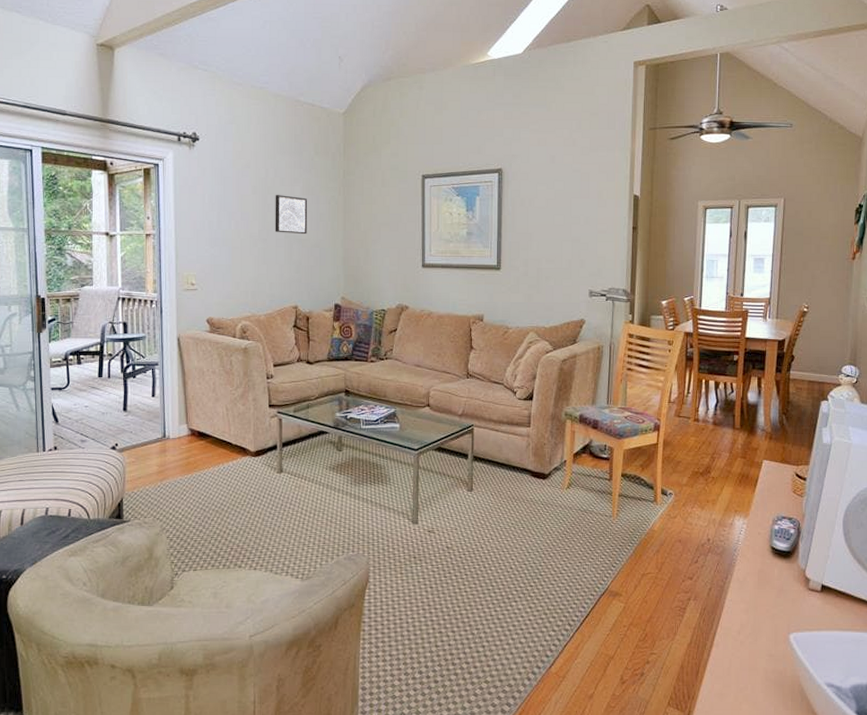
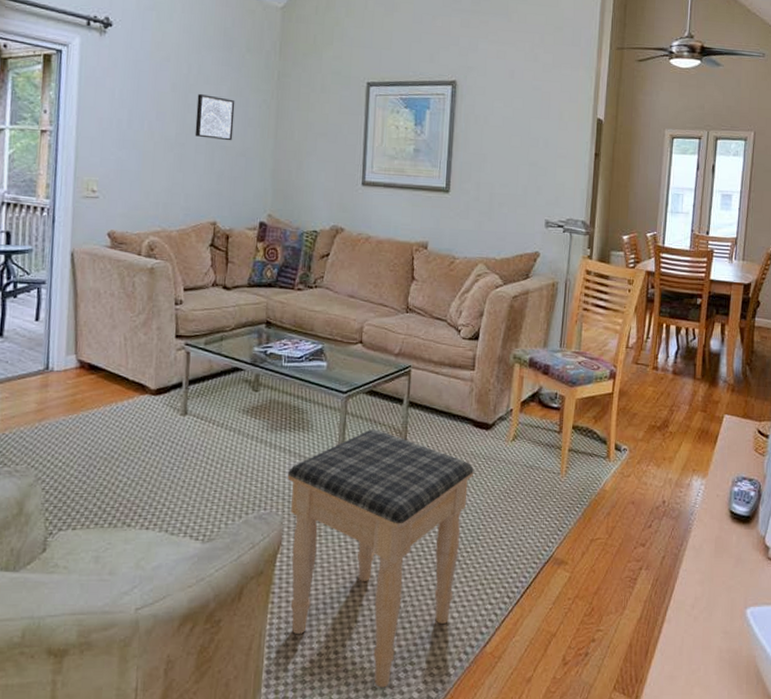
footstool: none [370,481,533,702] -> present [287,429,474,688]

